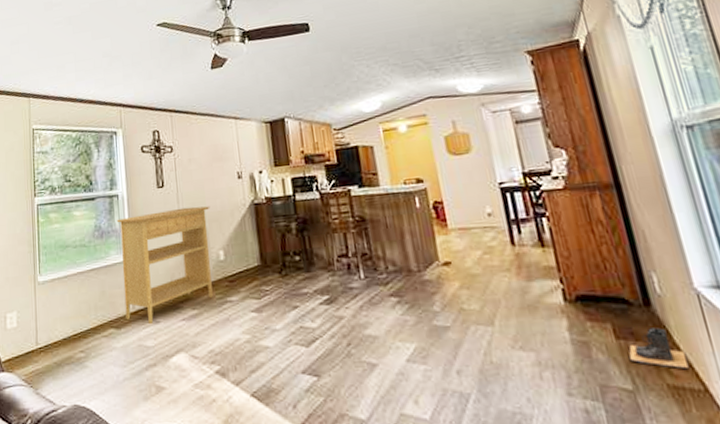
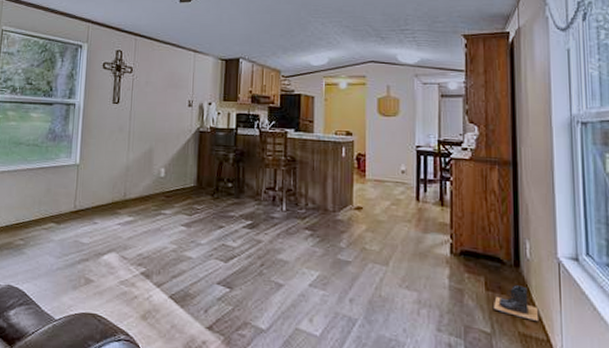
console table: present [116,206,213,323] -> none [66,124,159,223]

